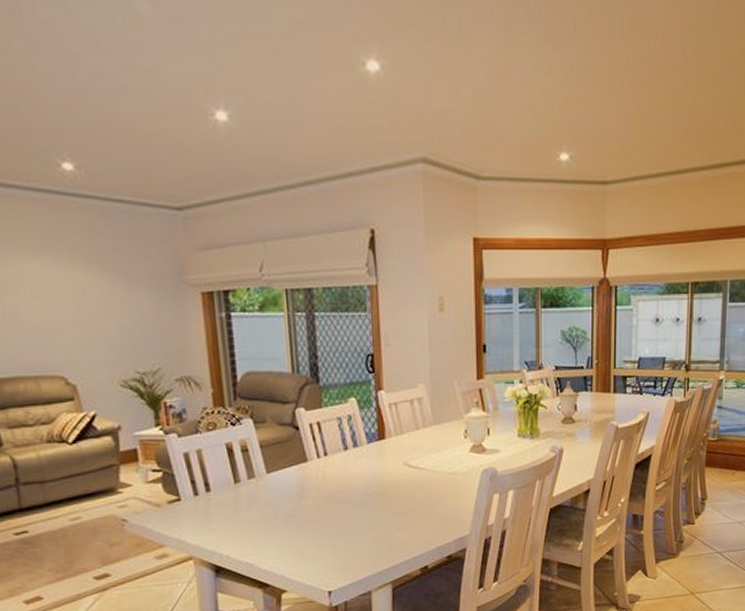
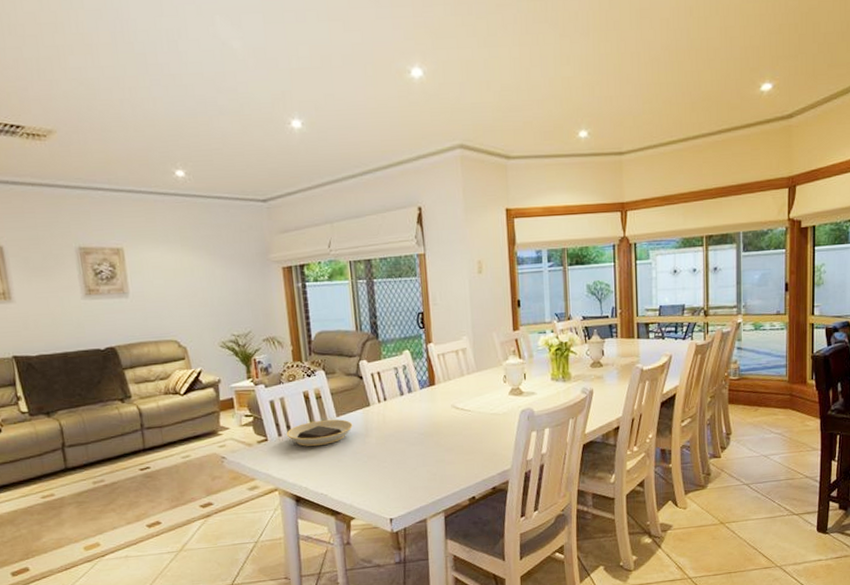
plate: none [204,476,286,509] -> present [286,419,353,447]

